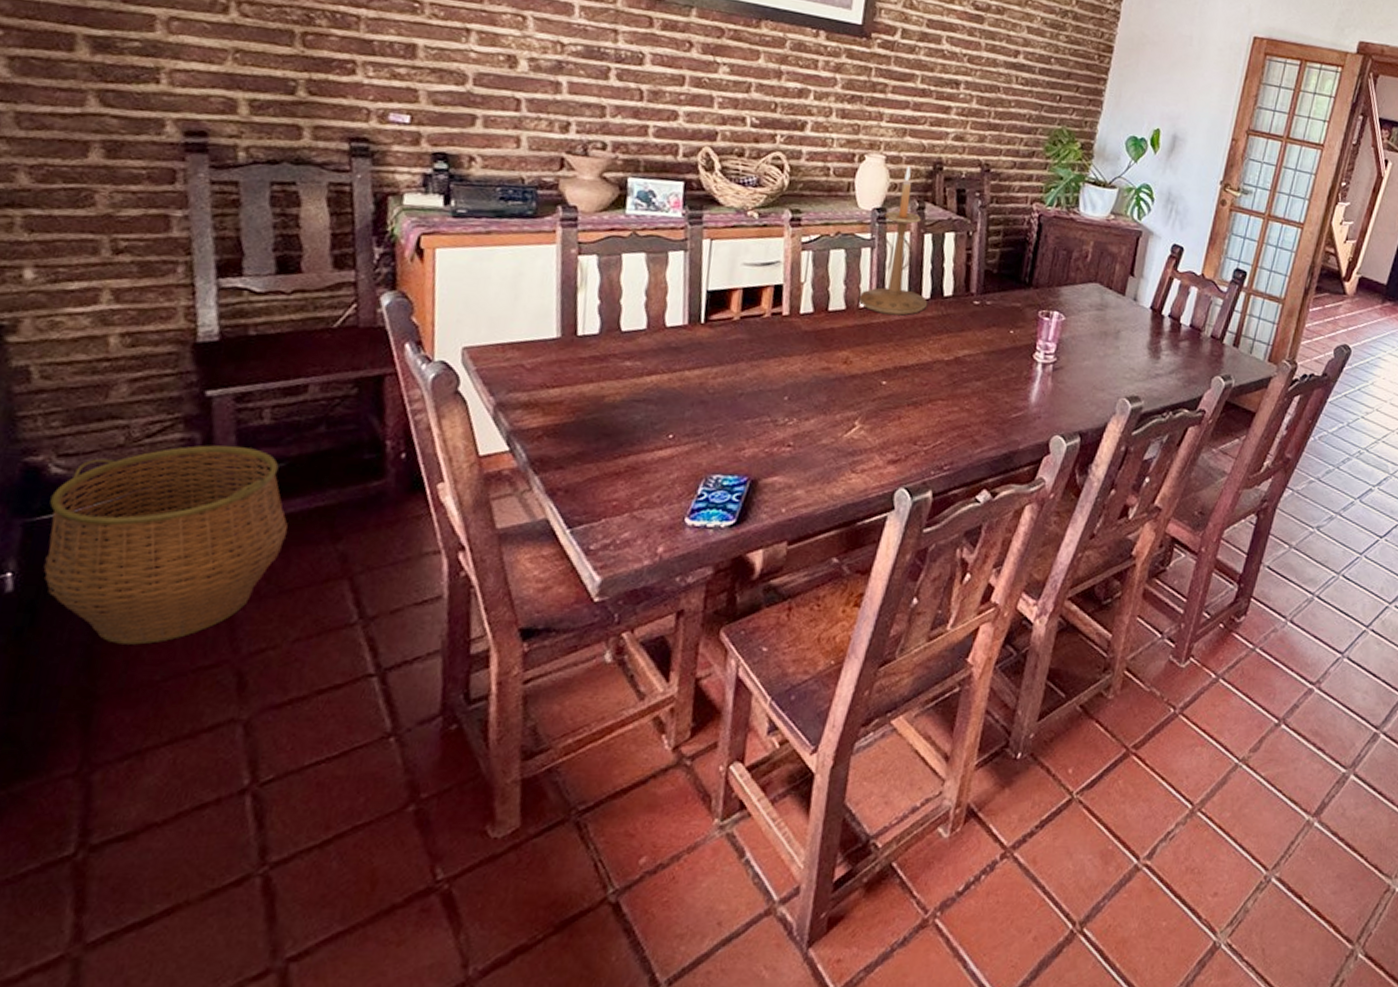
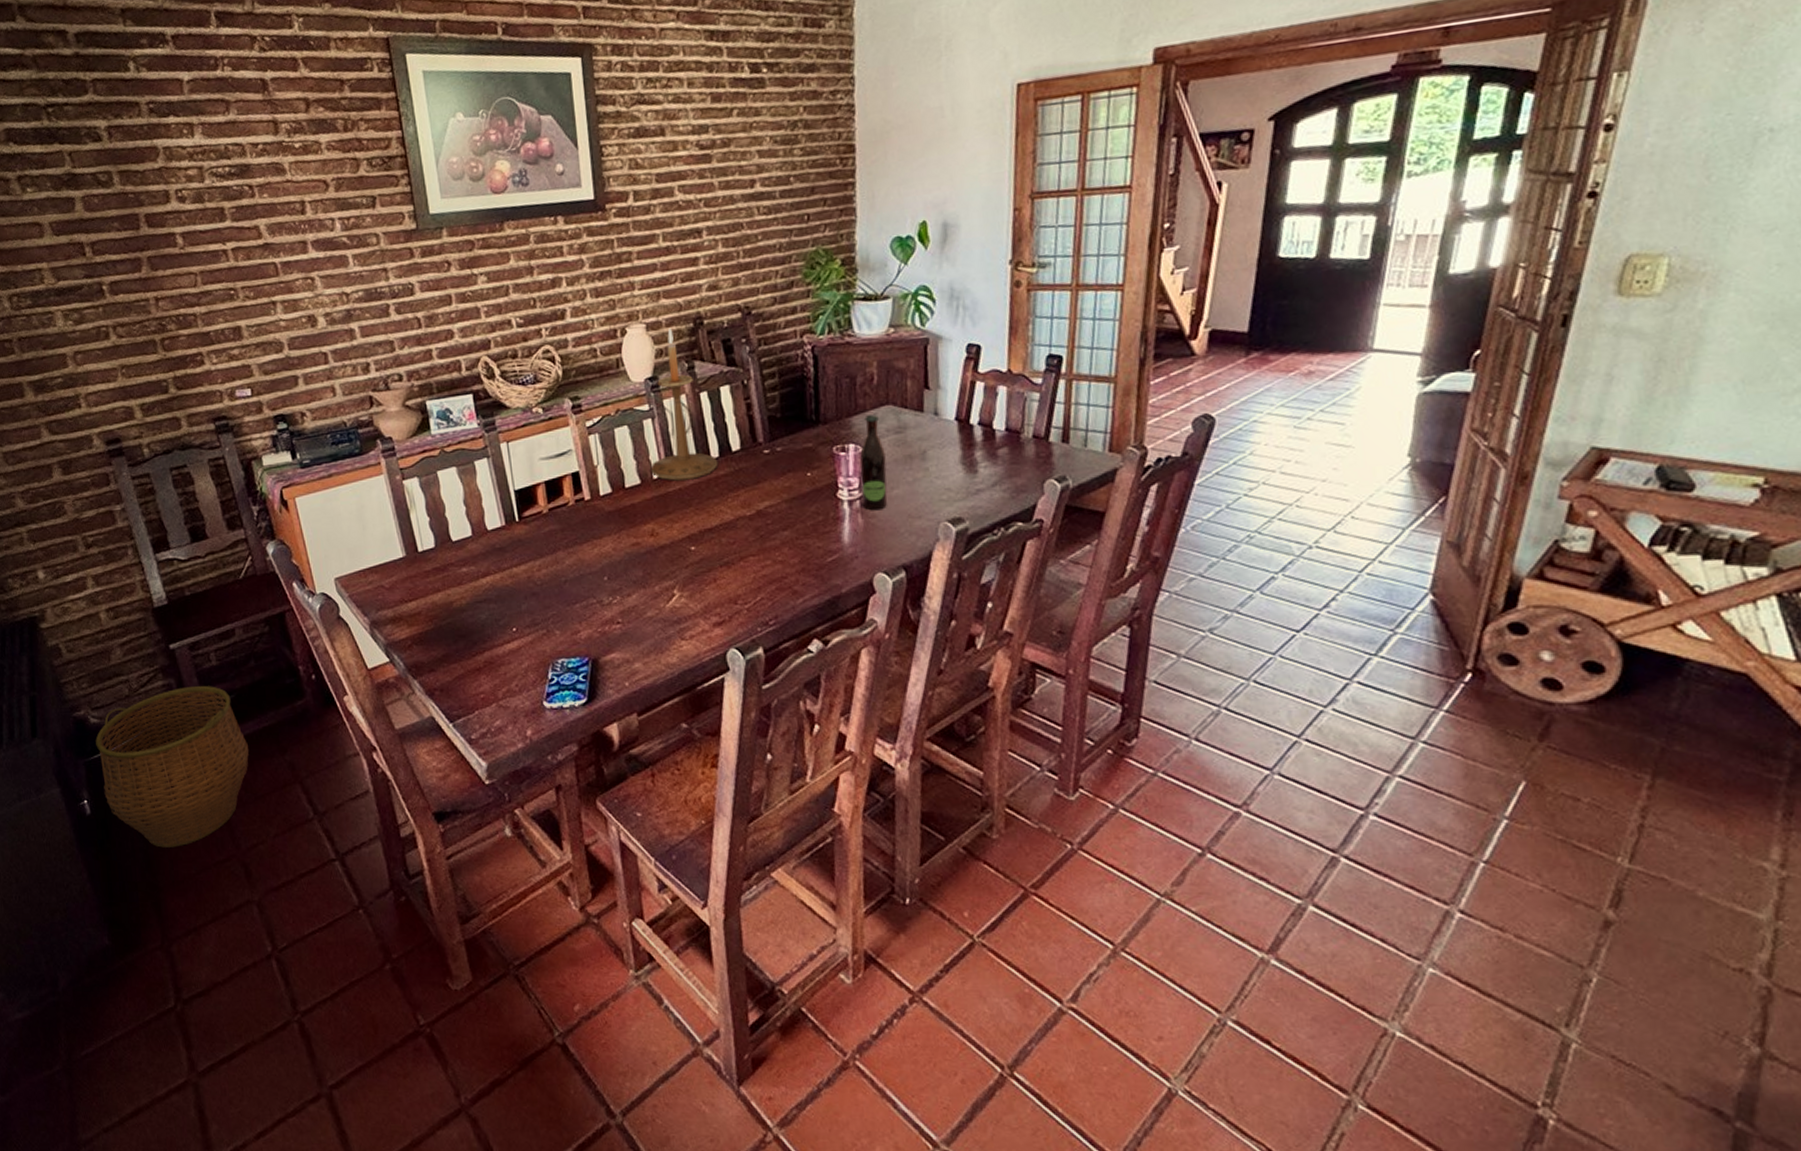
bottle: none [1054,288,1085,377] -> present [860,414,888,511]

